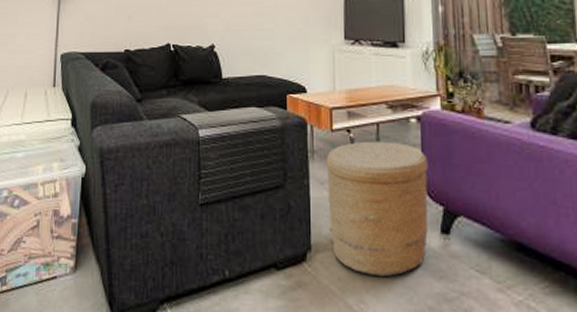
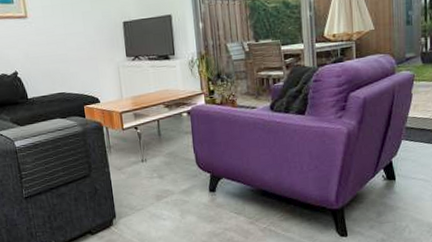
woven basket: present [326,141,429,278] -> none [120,132,200,228]

